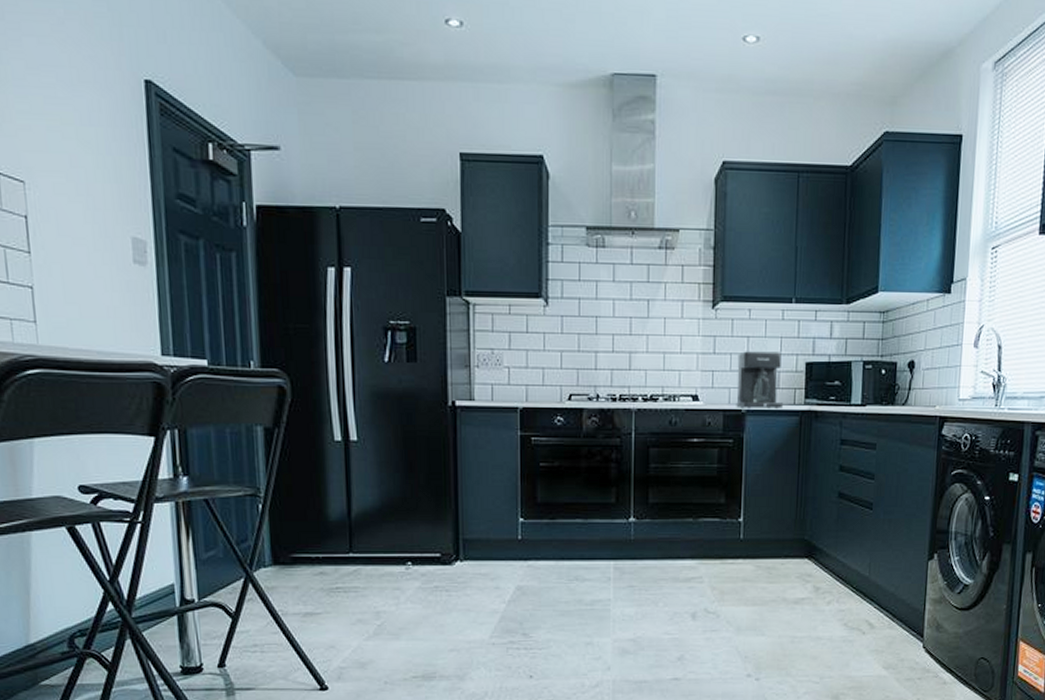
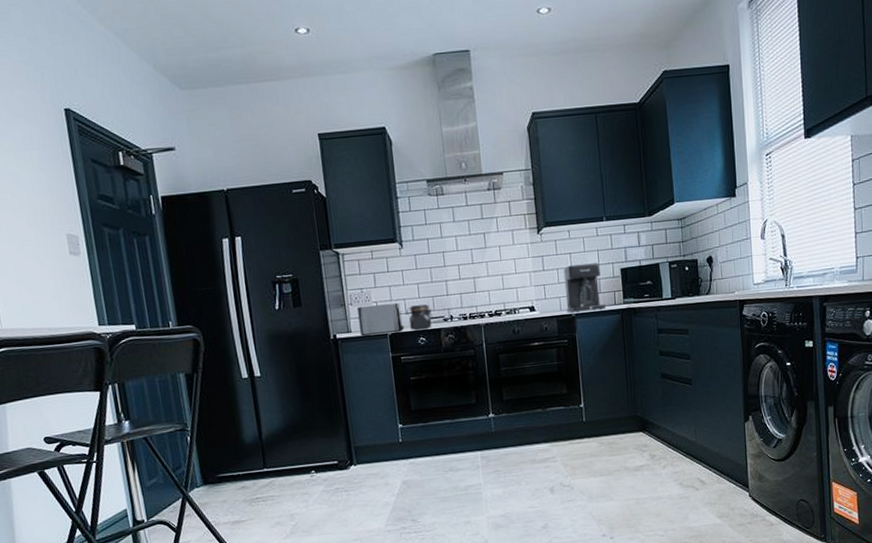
toaster: none [484,370,541,407] -> present [357,302,405,337]
jar: none [542,377,576,408] -> present [405,304,434,331]

